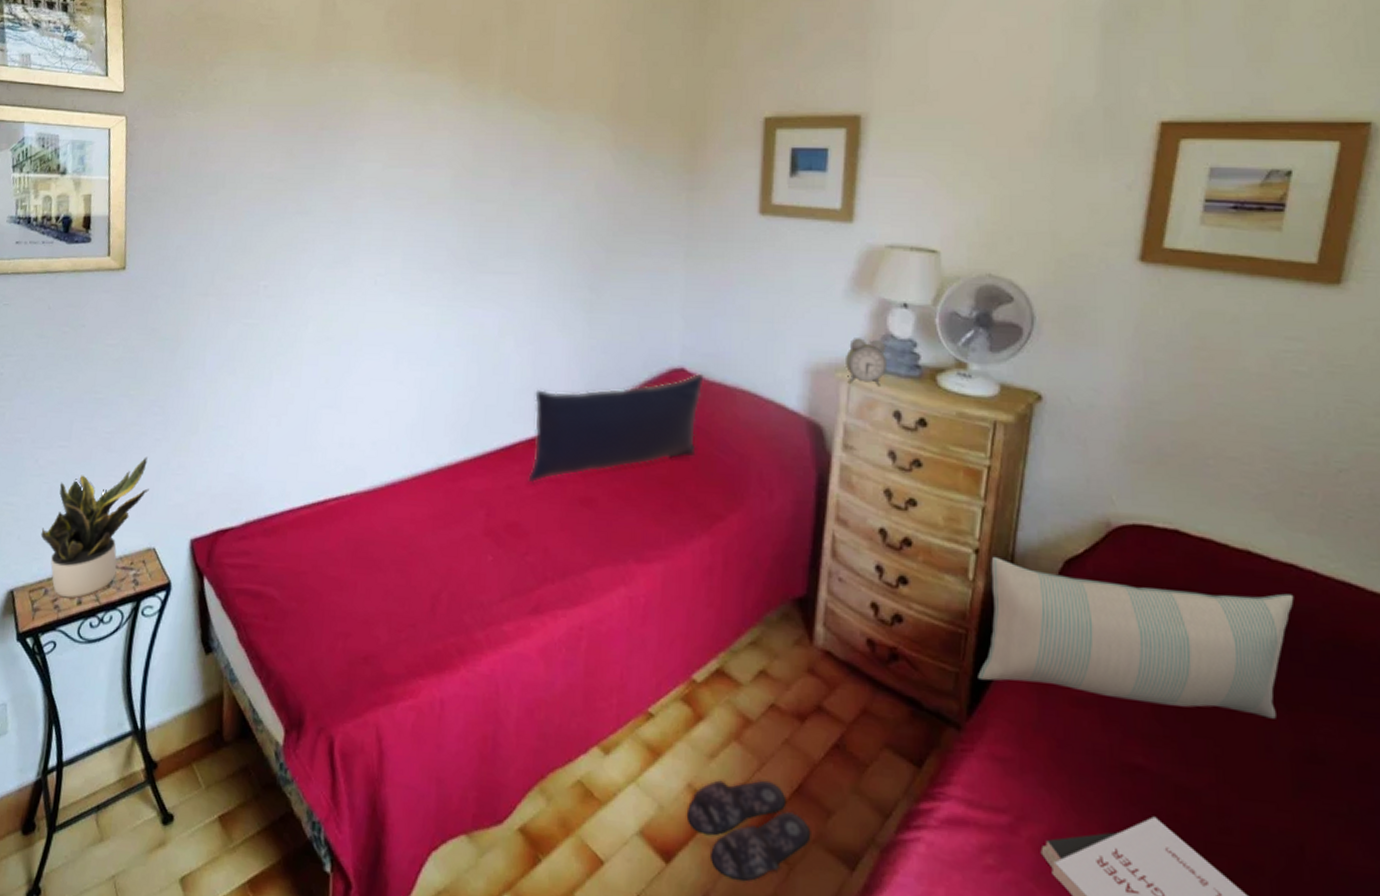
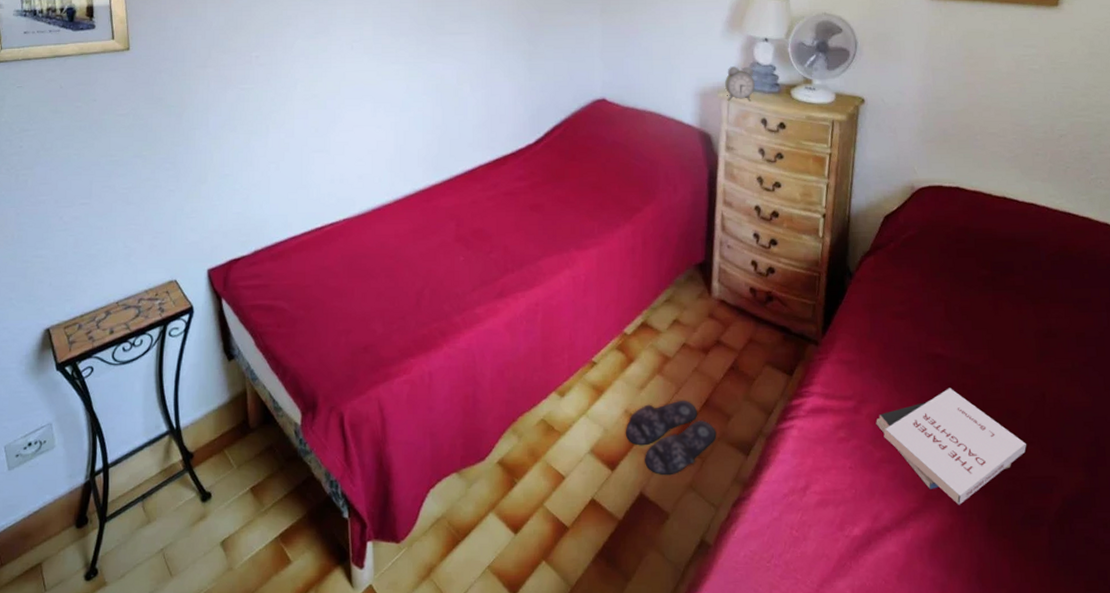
potted plant: present [40,457,149,598] -> none [70,205,167,330]
pillow: present [528,373,704,483] -> none [488,101,620,197]
pillow: present [978,556,1294,719] -> none [828,218,1035,311]

